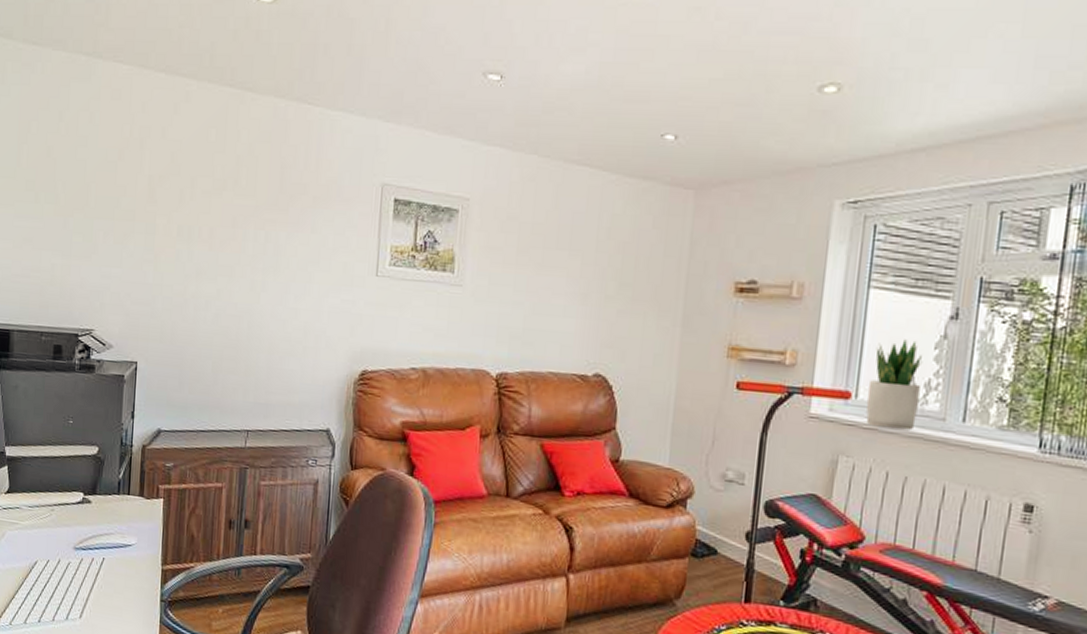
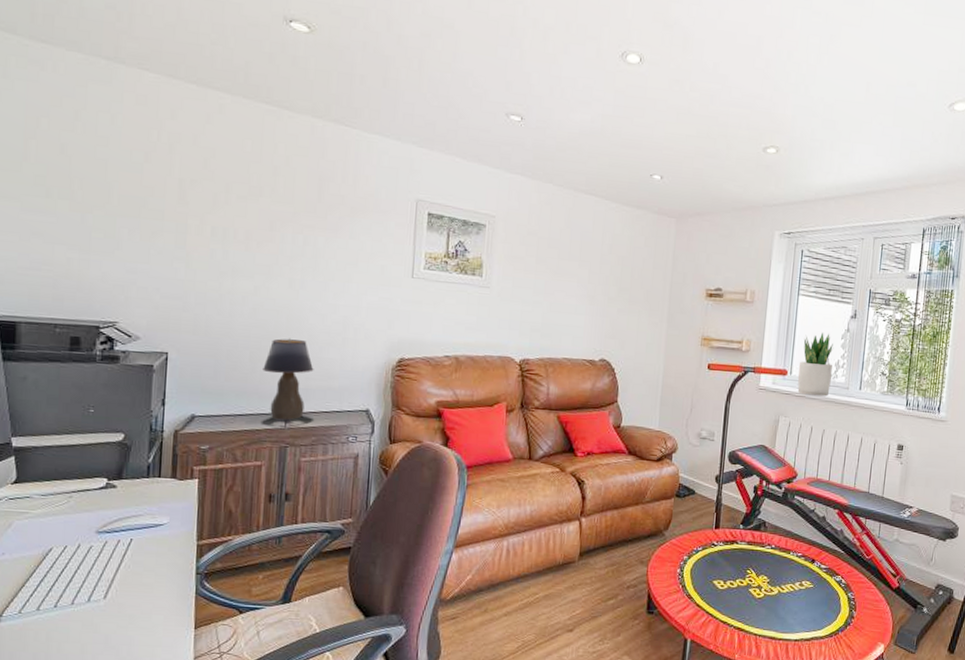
table lamp: none [224,346,274,439] -> present [263,338,314,421]

